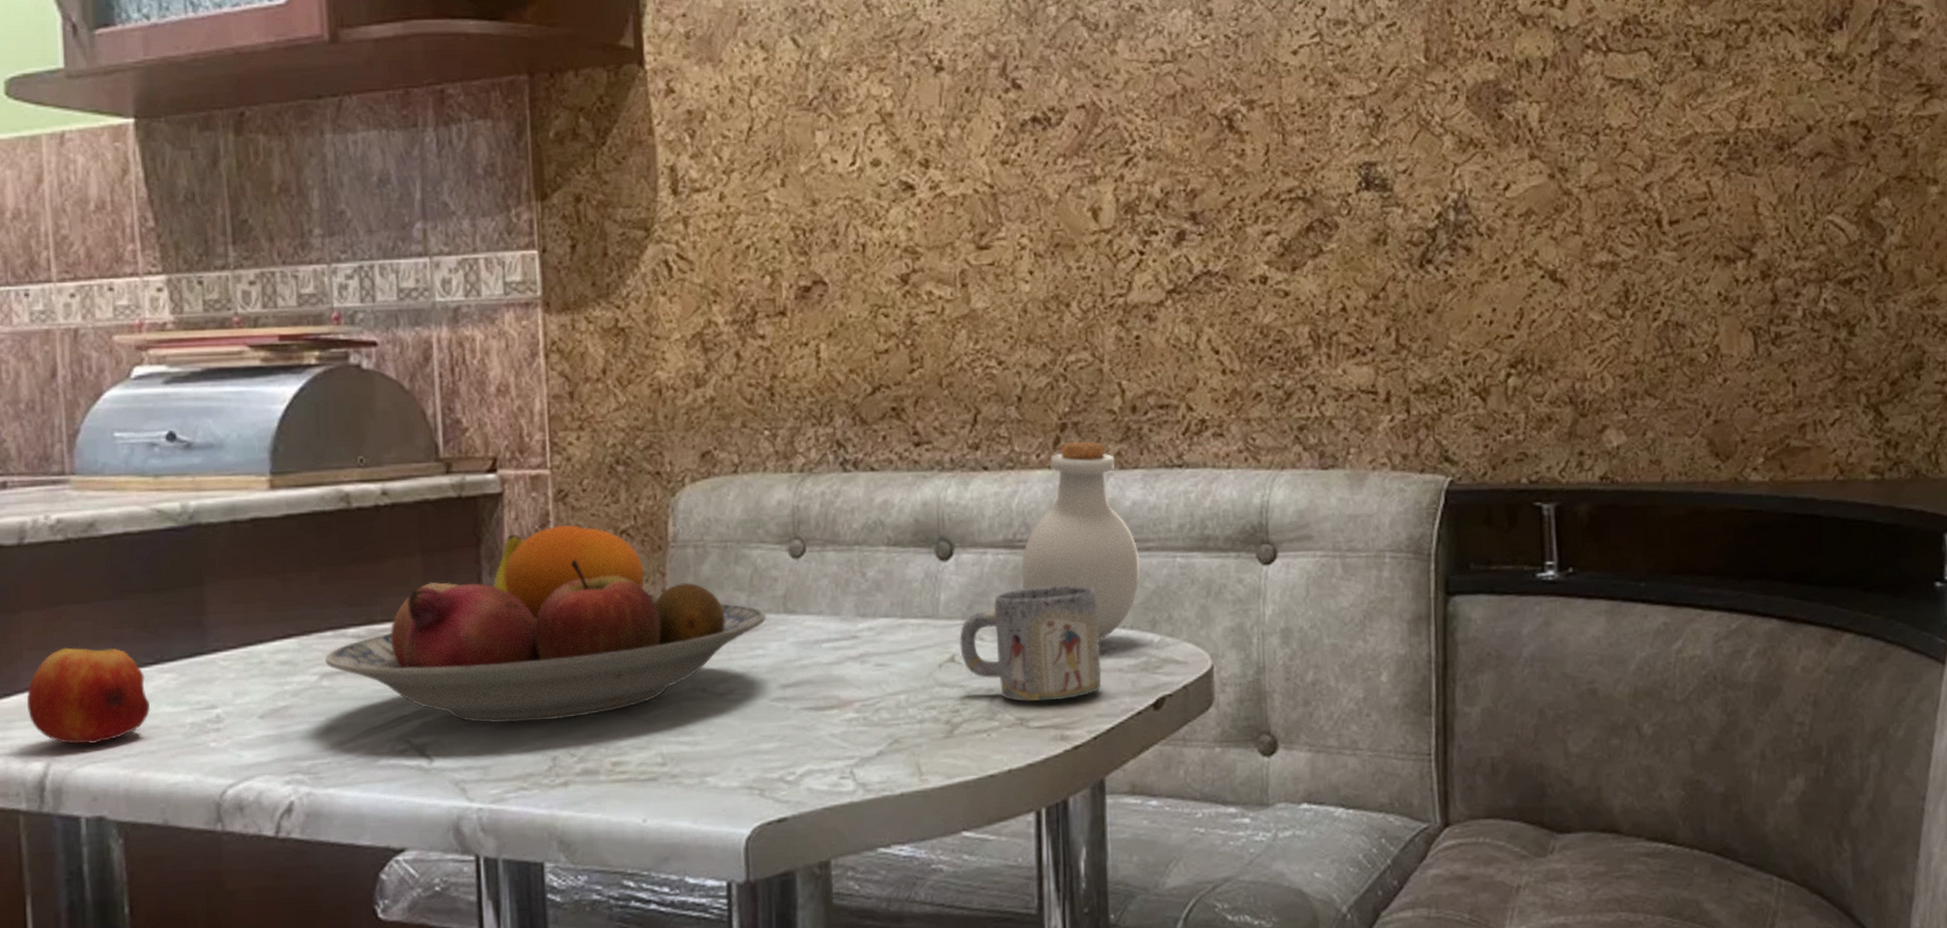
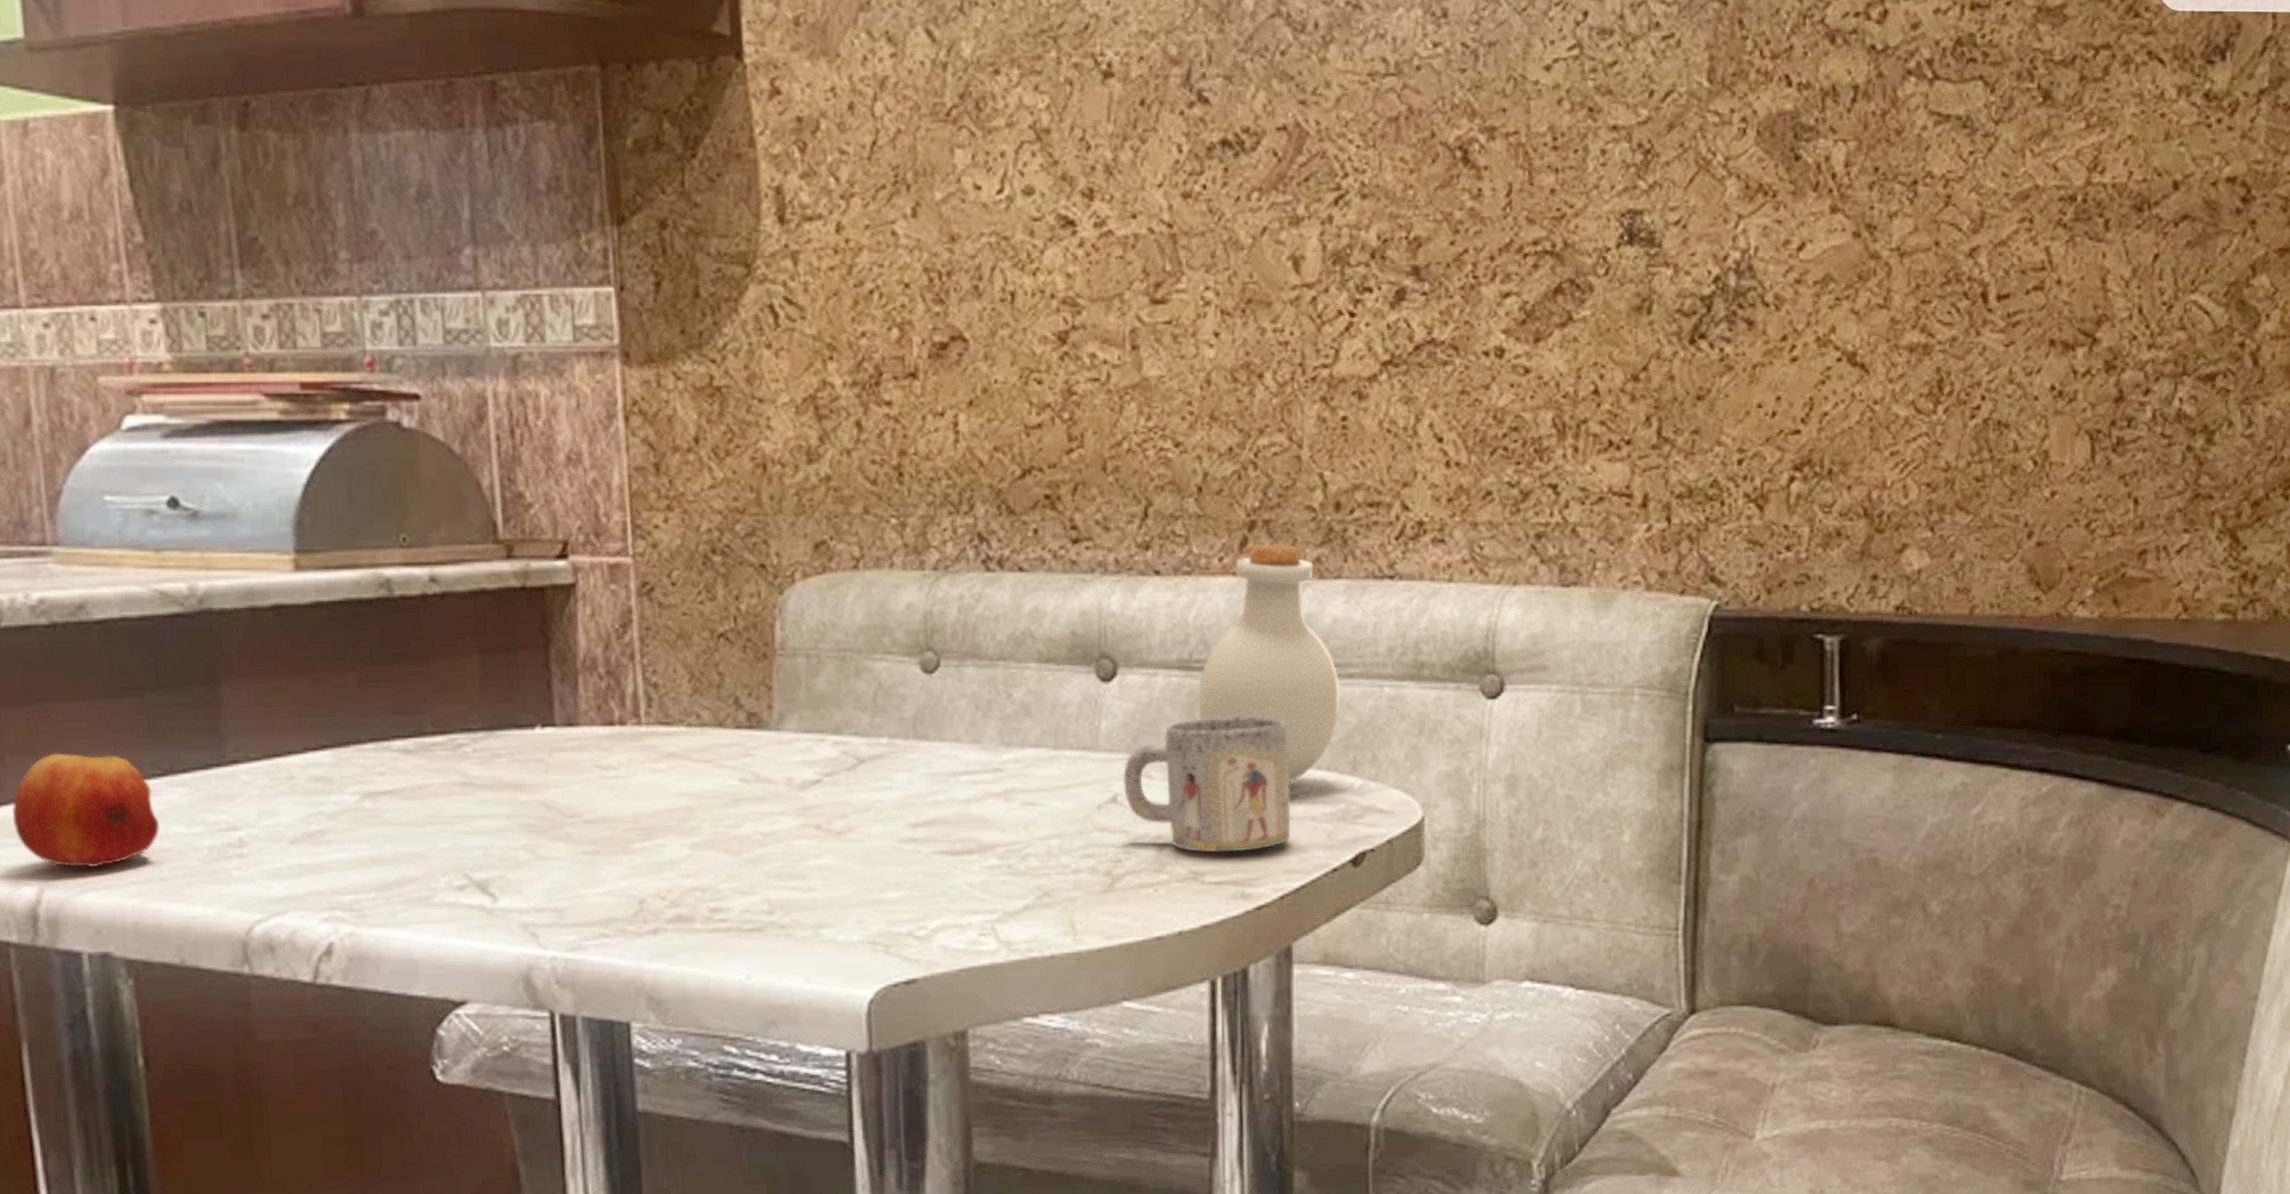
fruit bowl: present [325,524,767,724] -> none [366,624,893,859]

